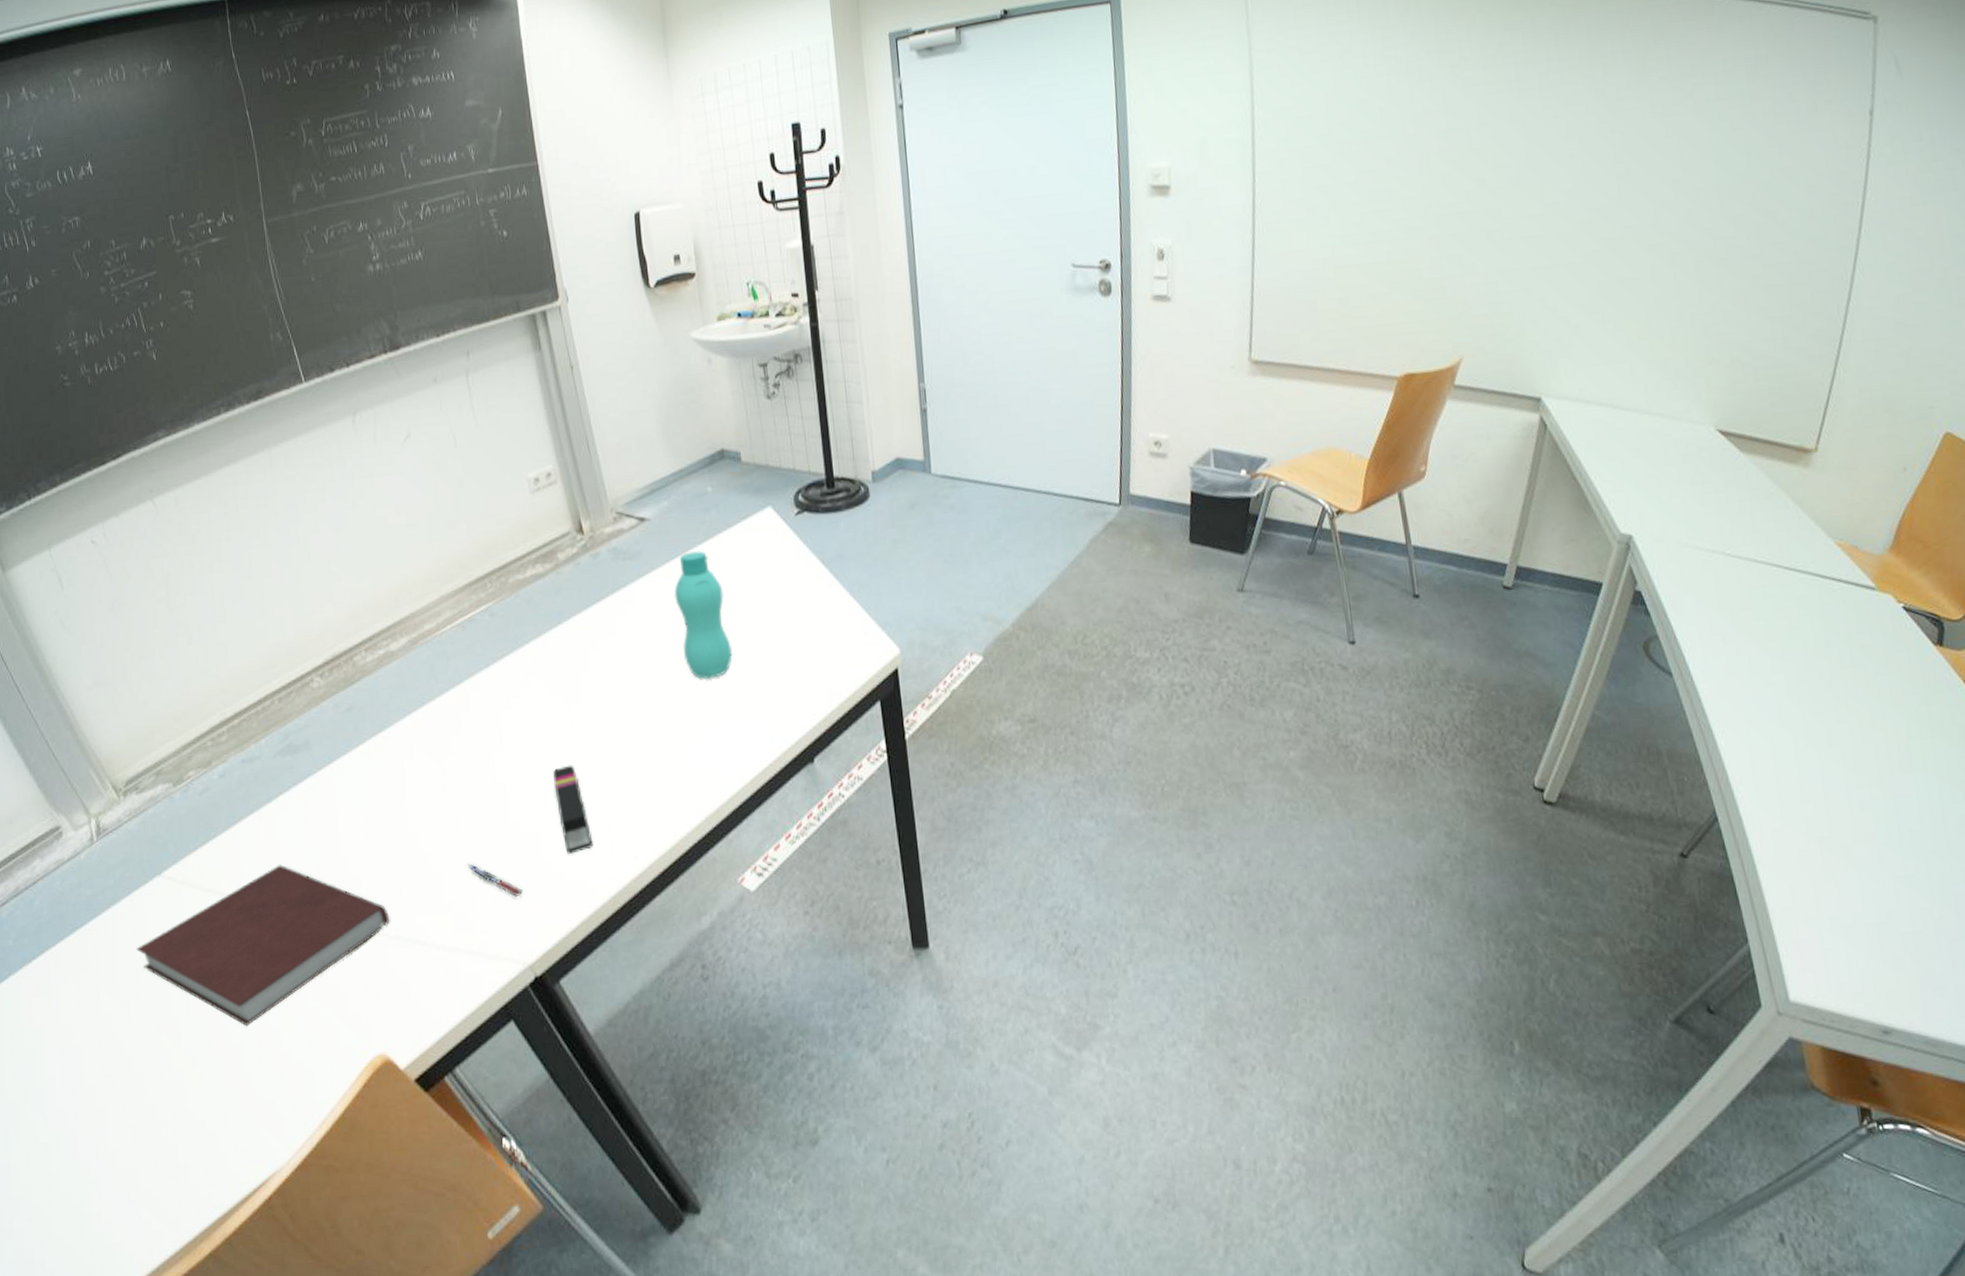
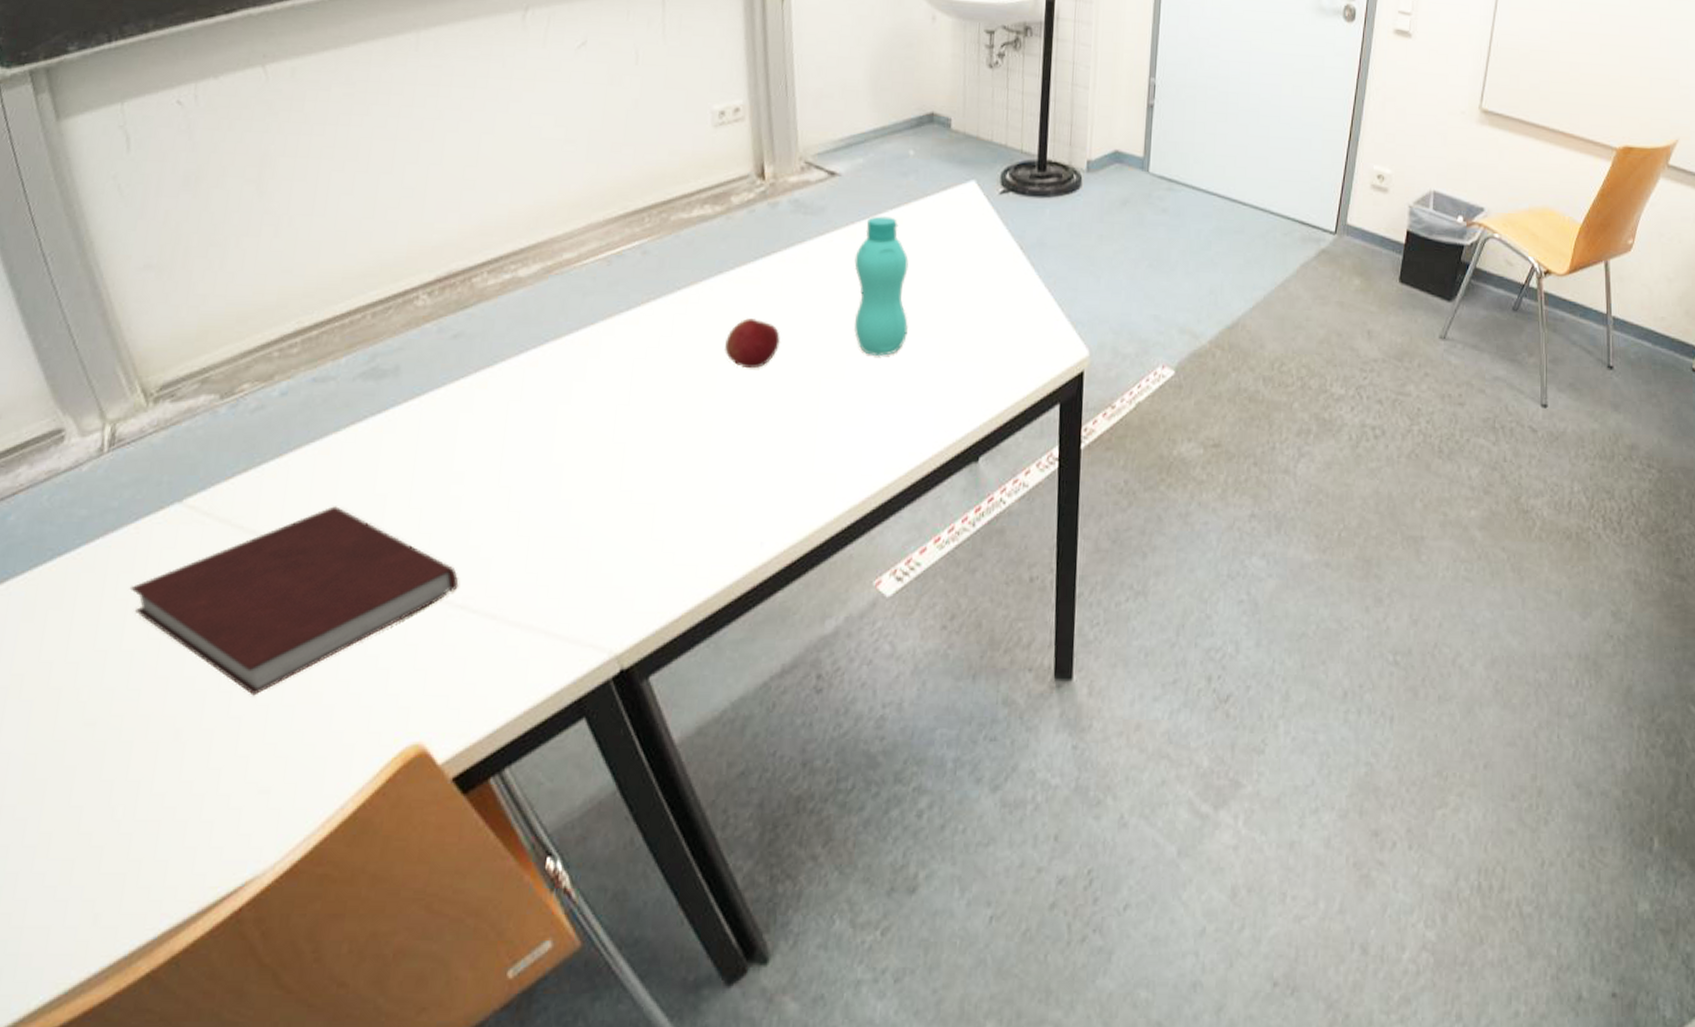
pen: present [469,864,524,898] -> none [565,531,625,575]
stapler: present [553,765,593,855] -> none [681,431,716,534]
apple: none [574,660,622,706] -> present [723,318,781,369]

